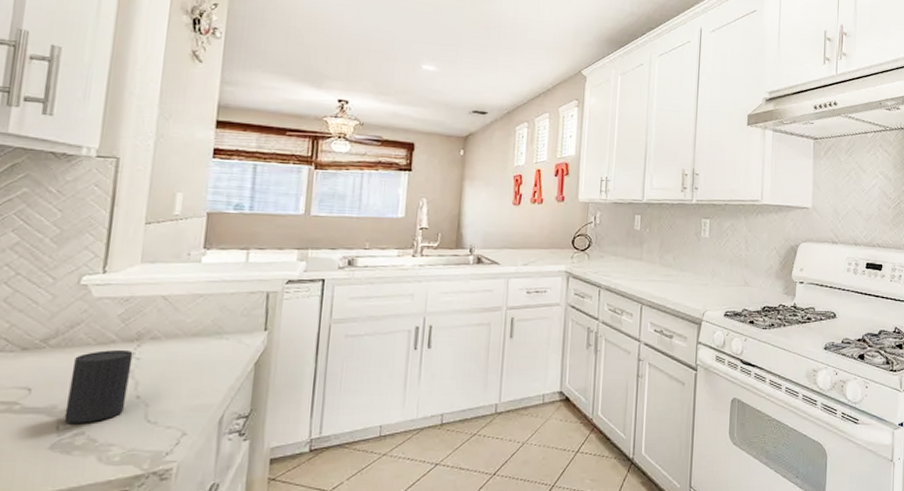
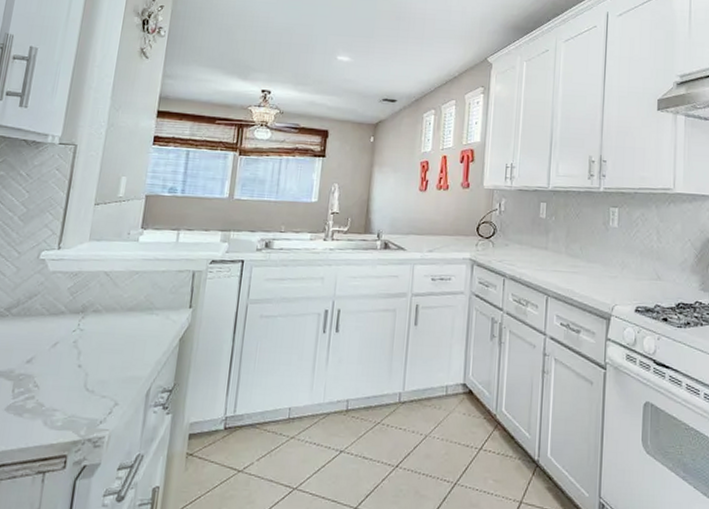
cup: present [64,349,133,423] -> none [18,320,78,388]

